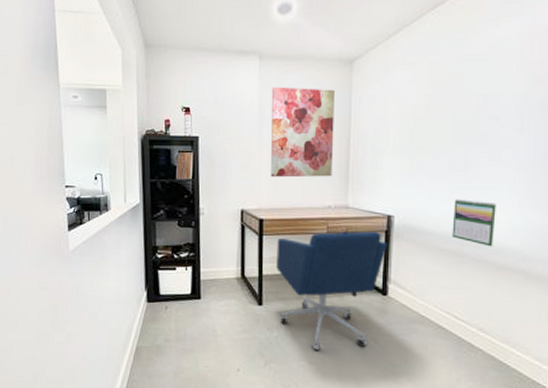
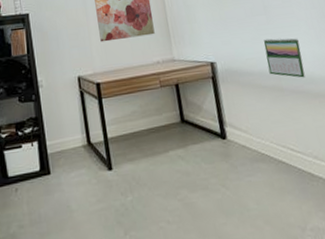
office chair: present [276,231,387,351] -> none [116,79,219,209]

